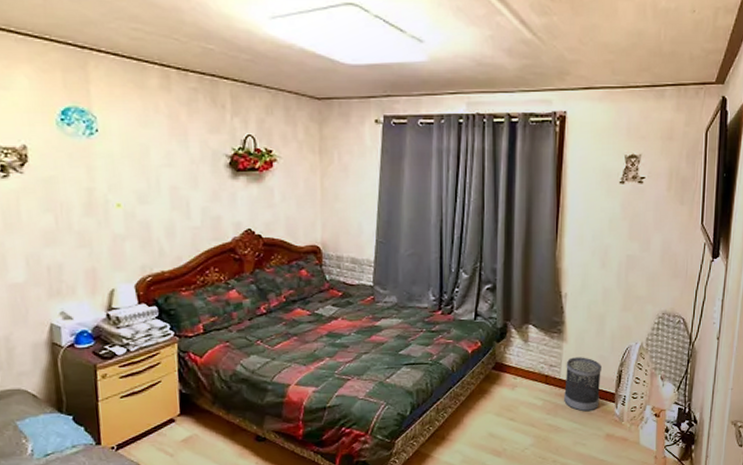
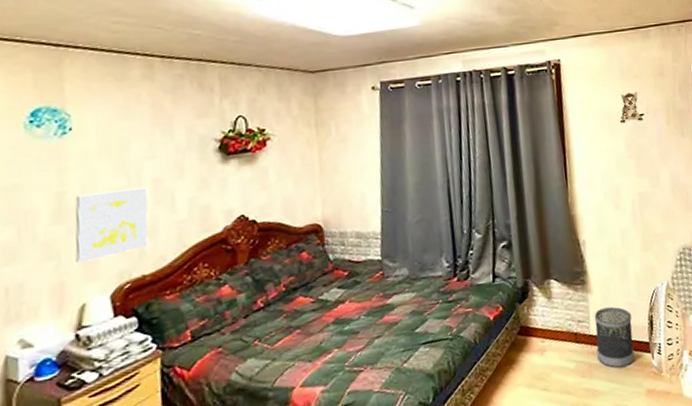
wall art: none [103,192,167,253] -> present [75,187,149,263]

